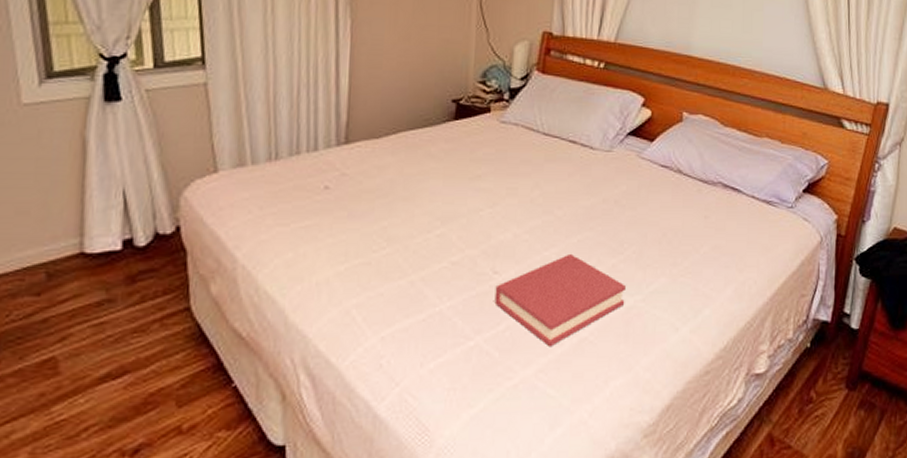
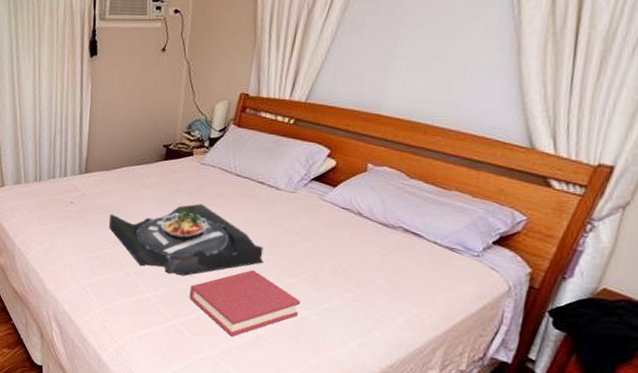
serving tray: none [382,174,582,274] -> present [109,204,264,276]

